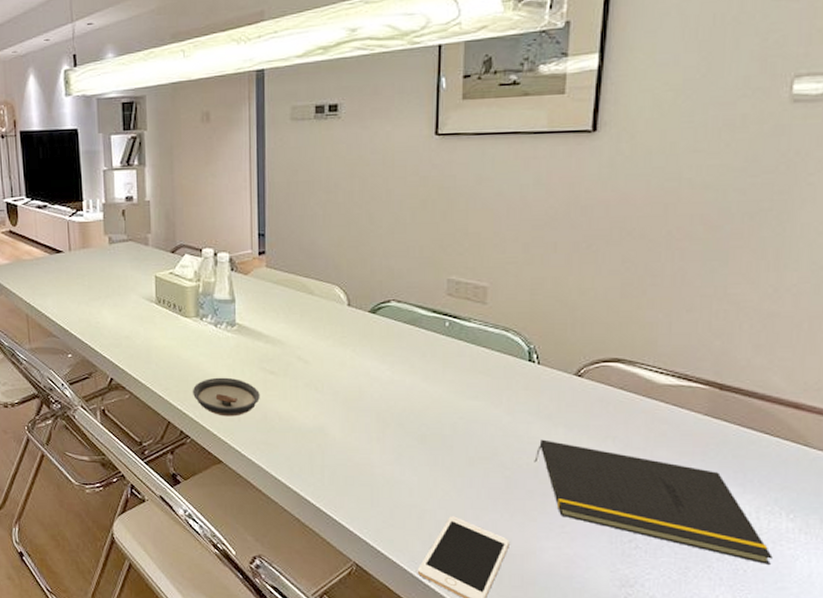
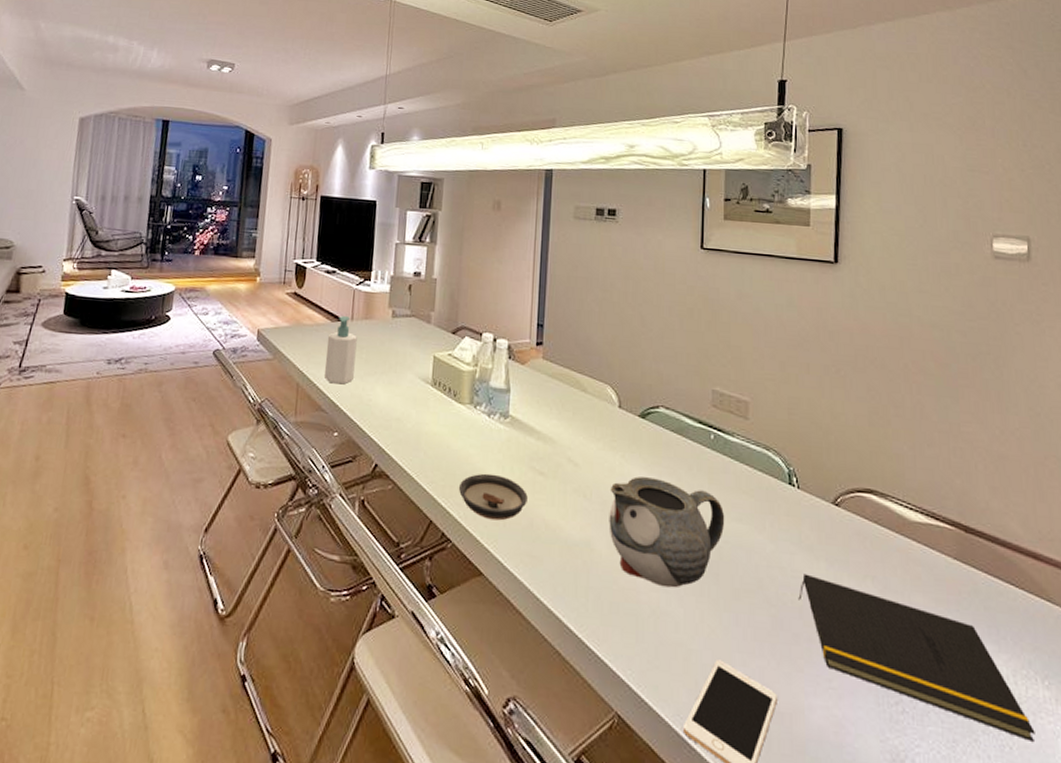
soap bottle: none [48,248,79,311] -> present [324,316,357,385]
teapot: none [341,367,460,461] -> present [609,476,725,588]

